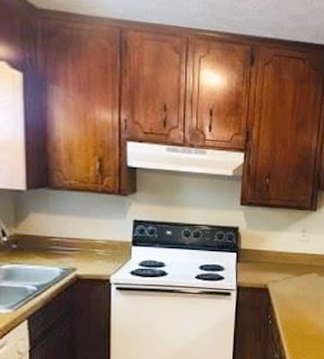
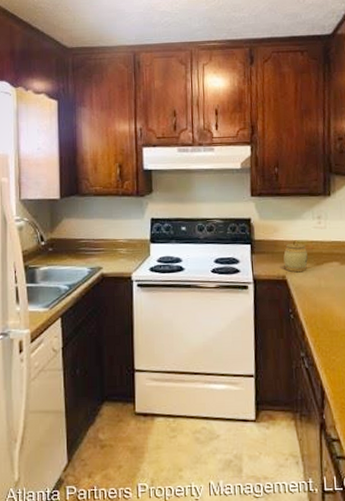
jar: none [267,251,290,282] -> present [283,240,308,273]

